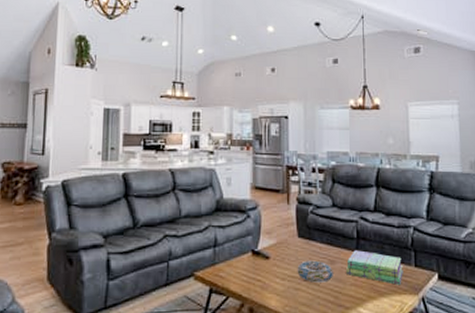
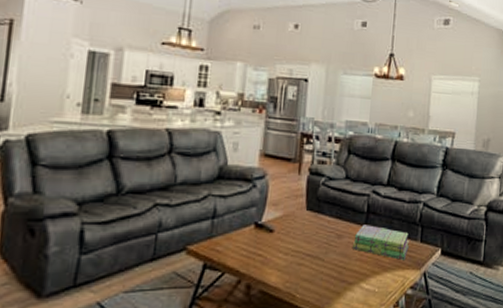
decorative bowl: present [297,260,334,283] -> none [302,234,341,258]

